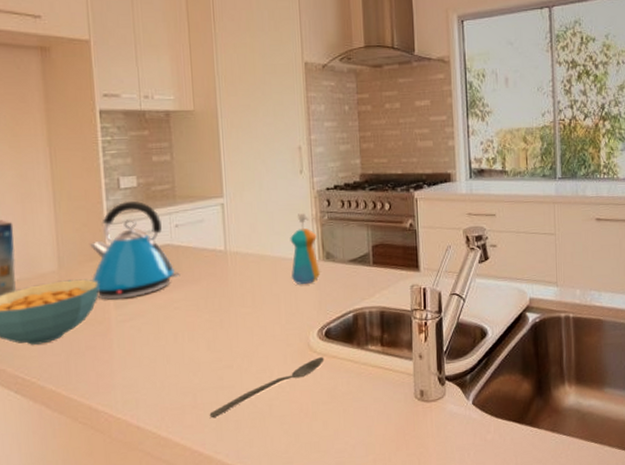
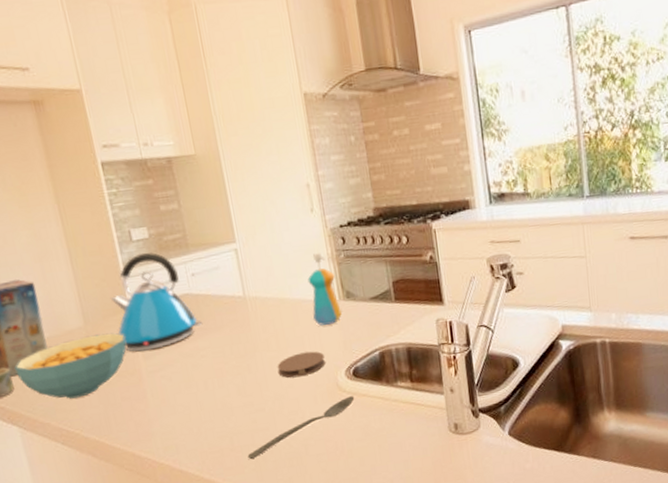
coaster: none [250,309,299,336] -> present [277,351,325,378]

